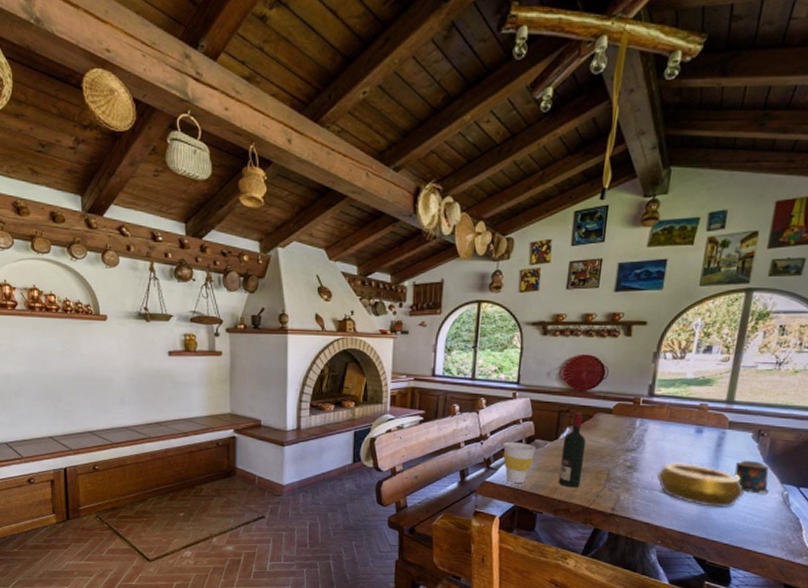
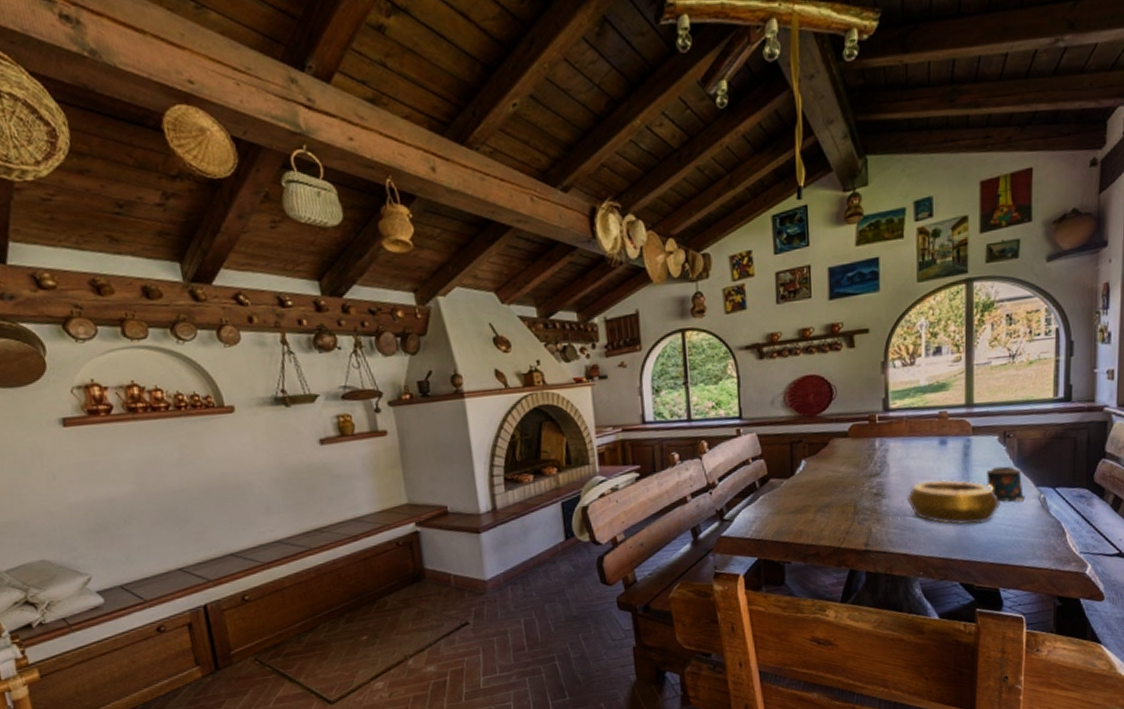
cup: present [503,441,537,483] -> none [735,485,772,533]
wine bottle: present [558,412,587,488] -> none [800,441,827,528]

